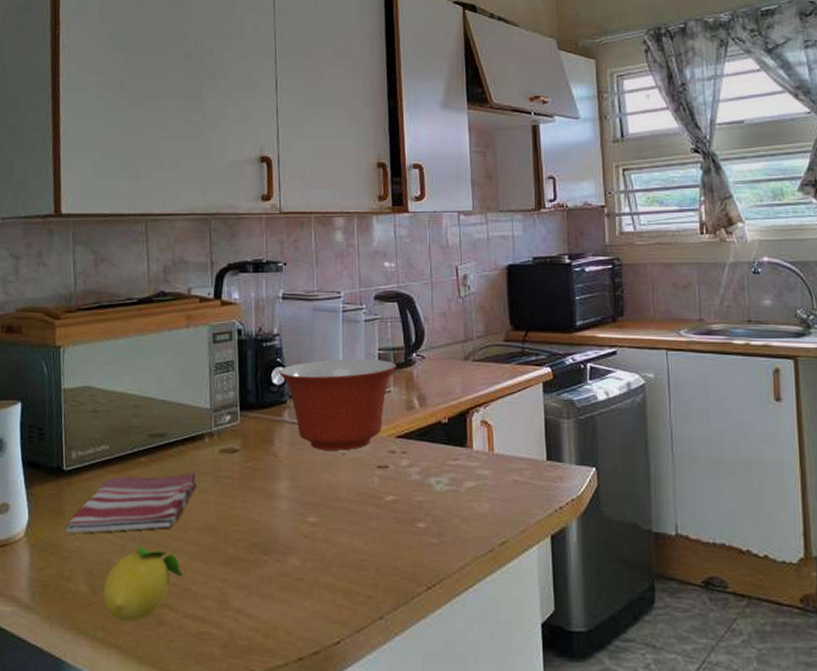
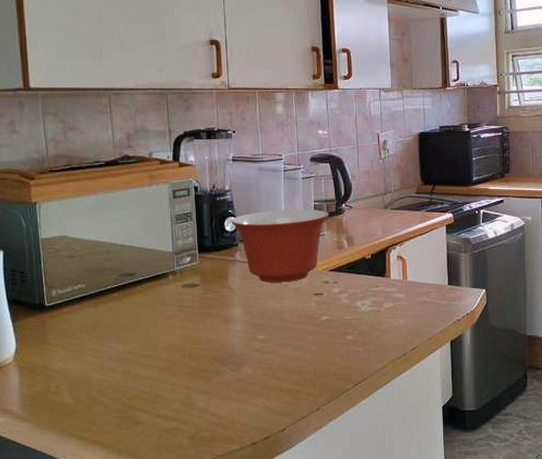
dish towel: present [66,473,197,533] -> none [50,304,164,356]
fruit: present [102,544,183,622] -> none [86,363,154,424]

